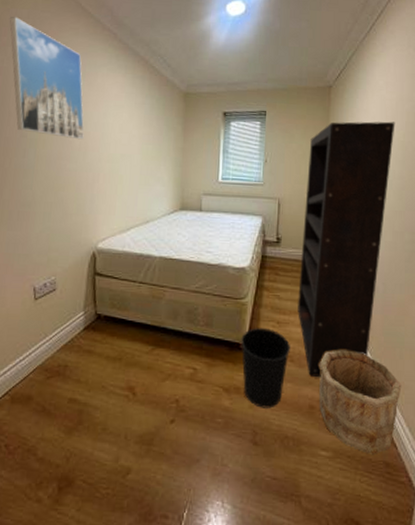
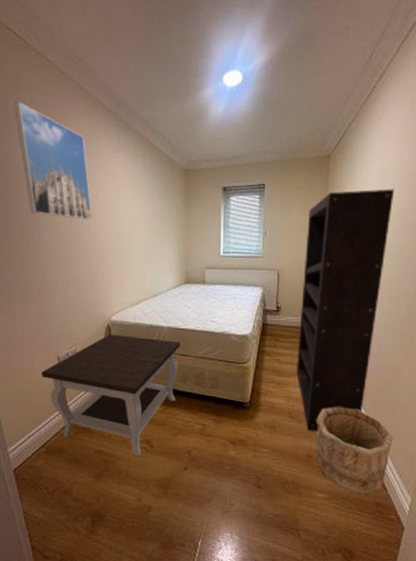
side table: none [12,263,172,407] -> present [41,334,180,457]
wastebasket: present [241,328,290,409] -> none [244,389,290,458]

